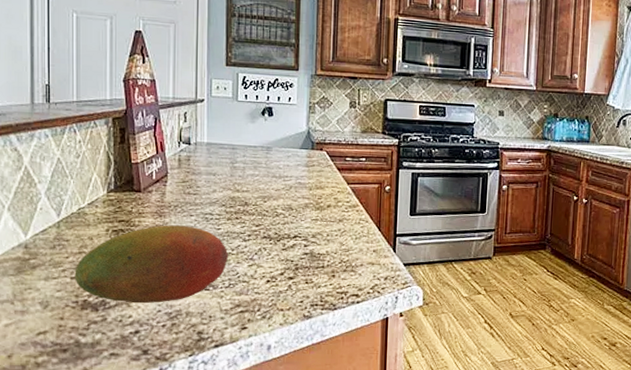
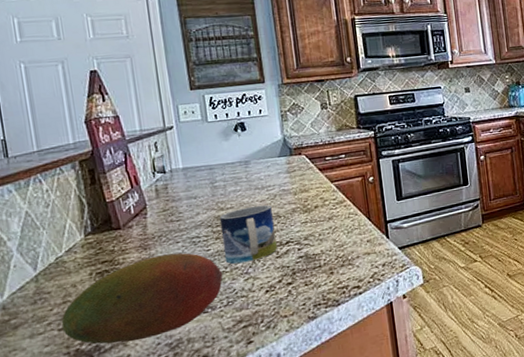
mug: none [233,193,285,249] -> present [219,205,277,264]

